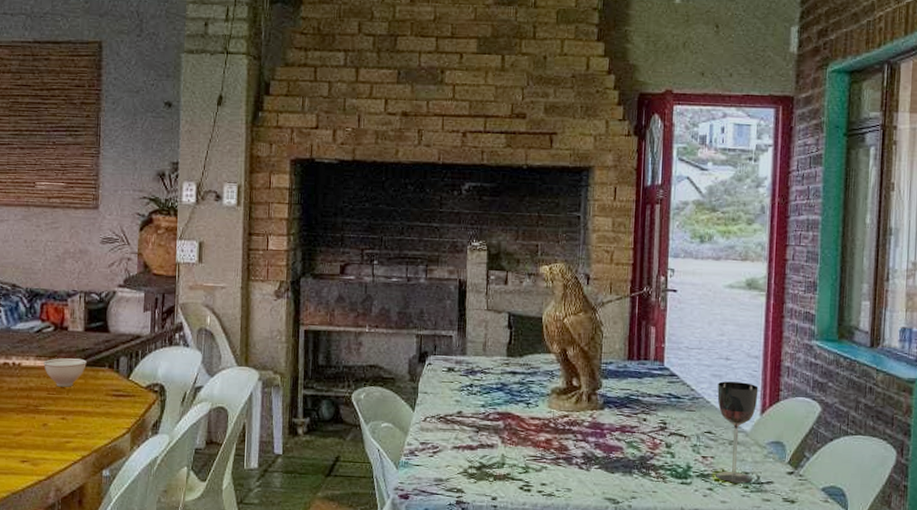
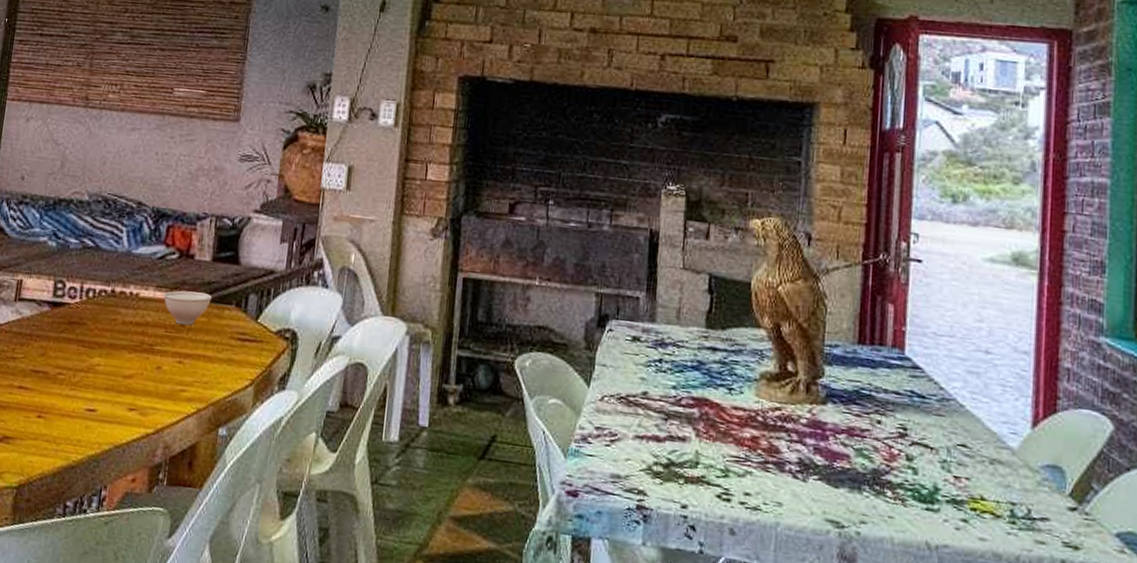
wineglass: present [715,381,759,483] -> none [970,380,1029,517]

